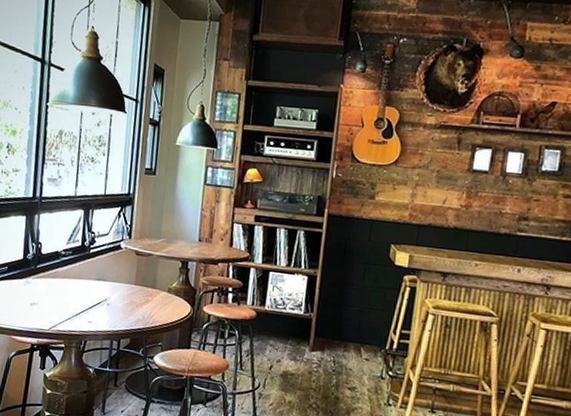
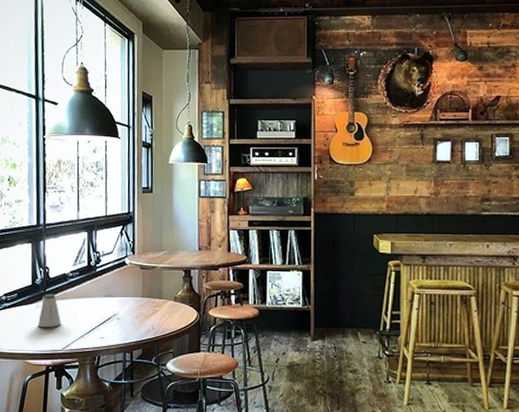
saltshaker: none [25,270,50,306] -> present [37,293,61,328]

